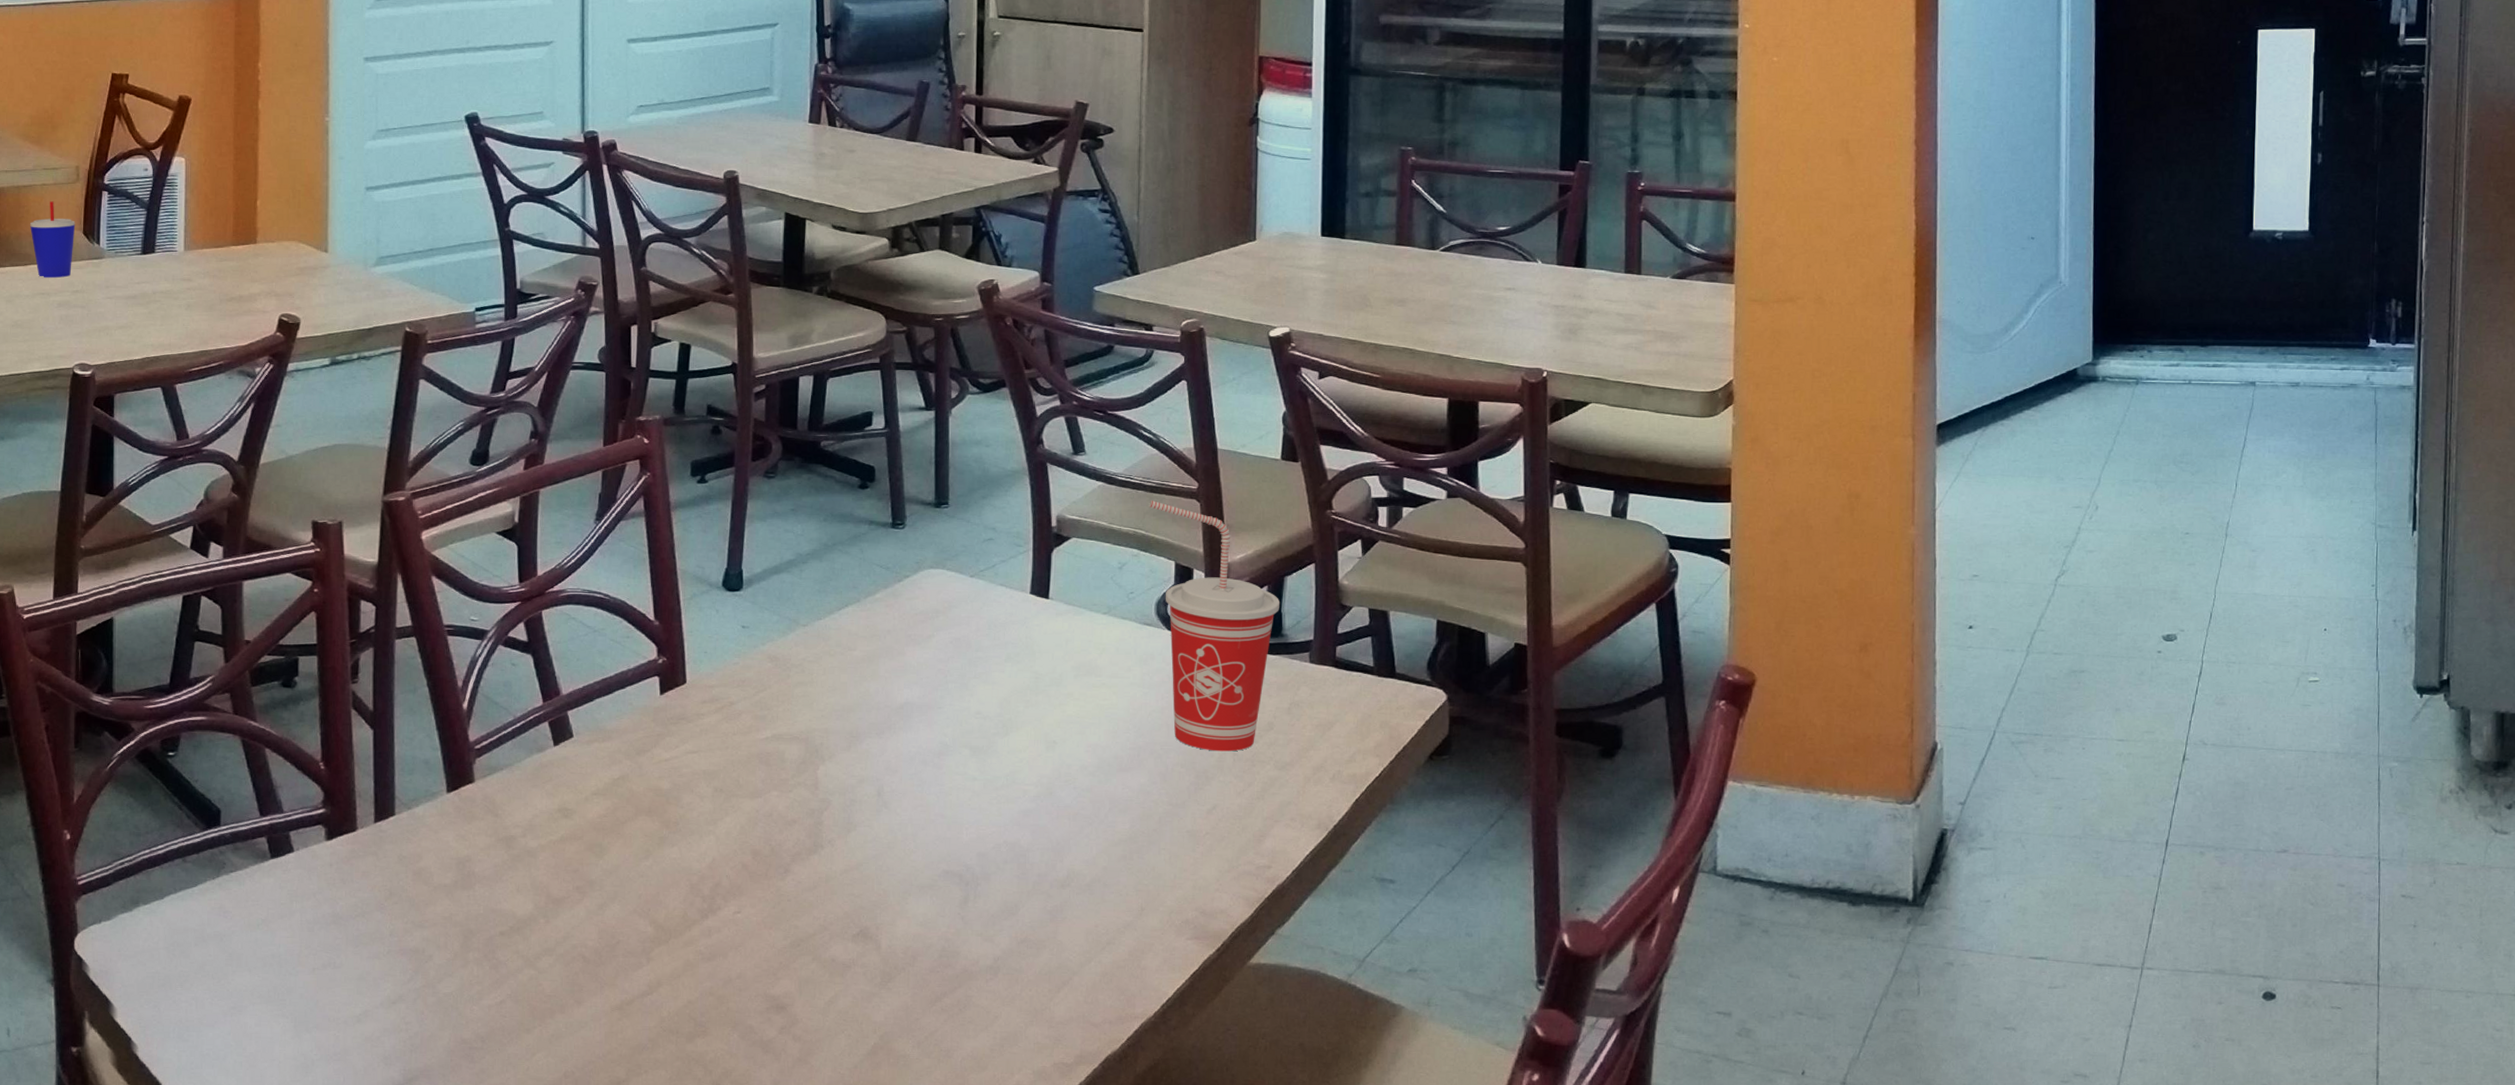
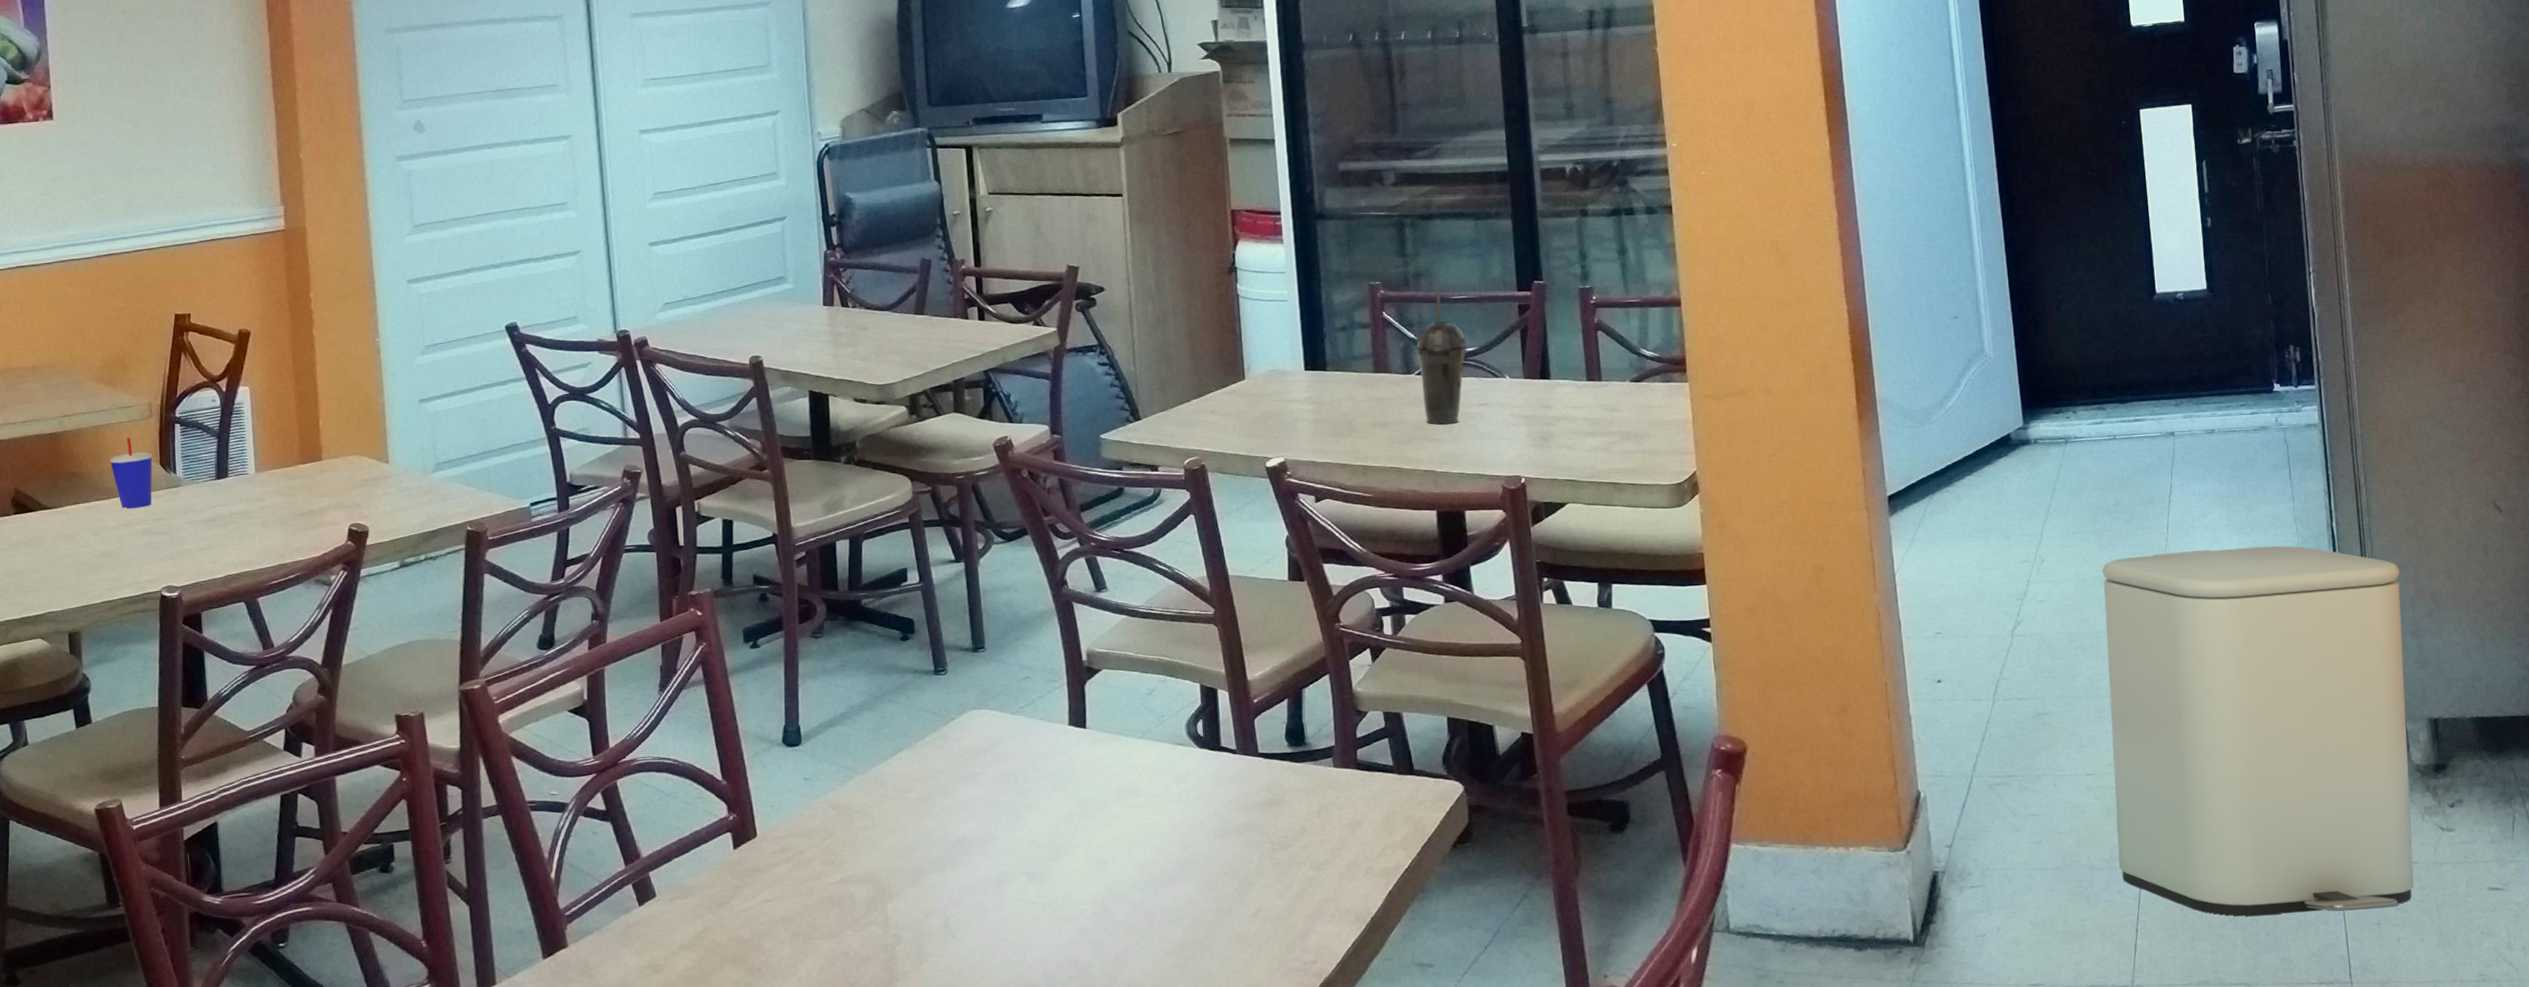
beverage cup: present [1149,500,1280,752] -> none [1170,628,1301,858]
beverage cup: none [1443,164,1499,307] -> present [1415,292,1467,425]
pedal bin: none [2143,511,2482,910] -> present [2102,545,2414,916]

